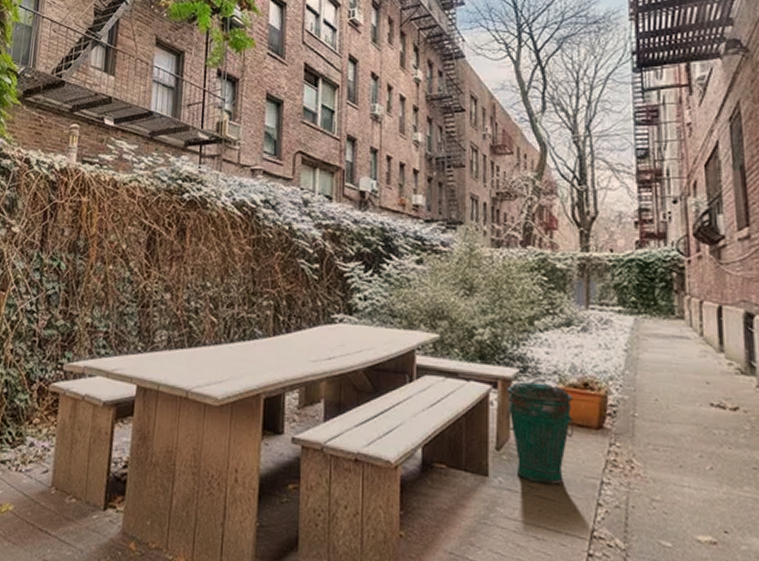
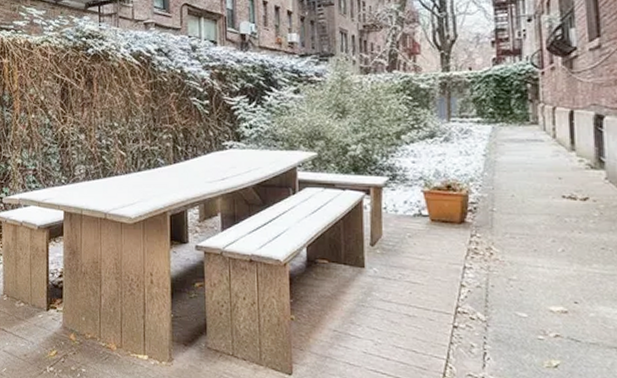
trash can: present [506,379,573,485] -> none [378,185,438,271]

